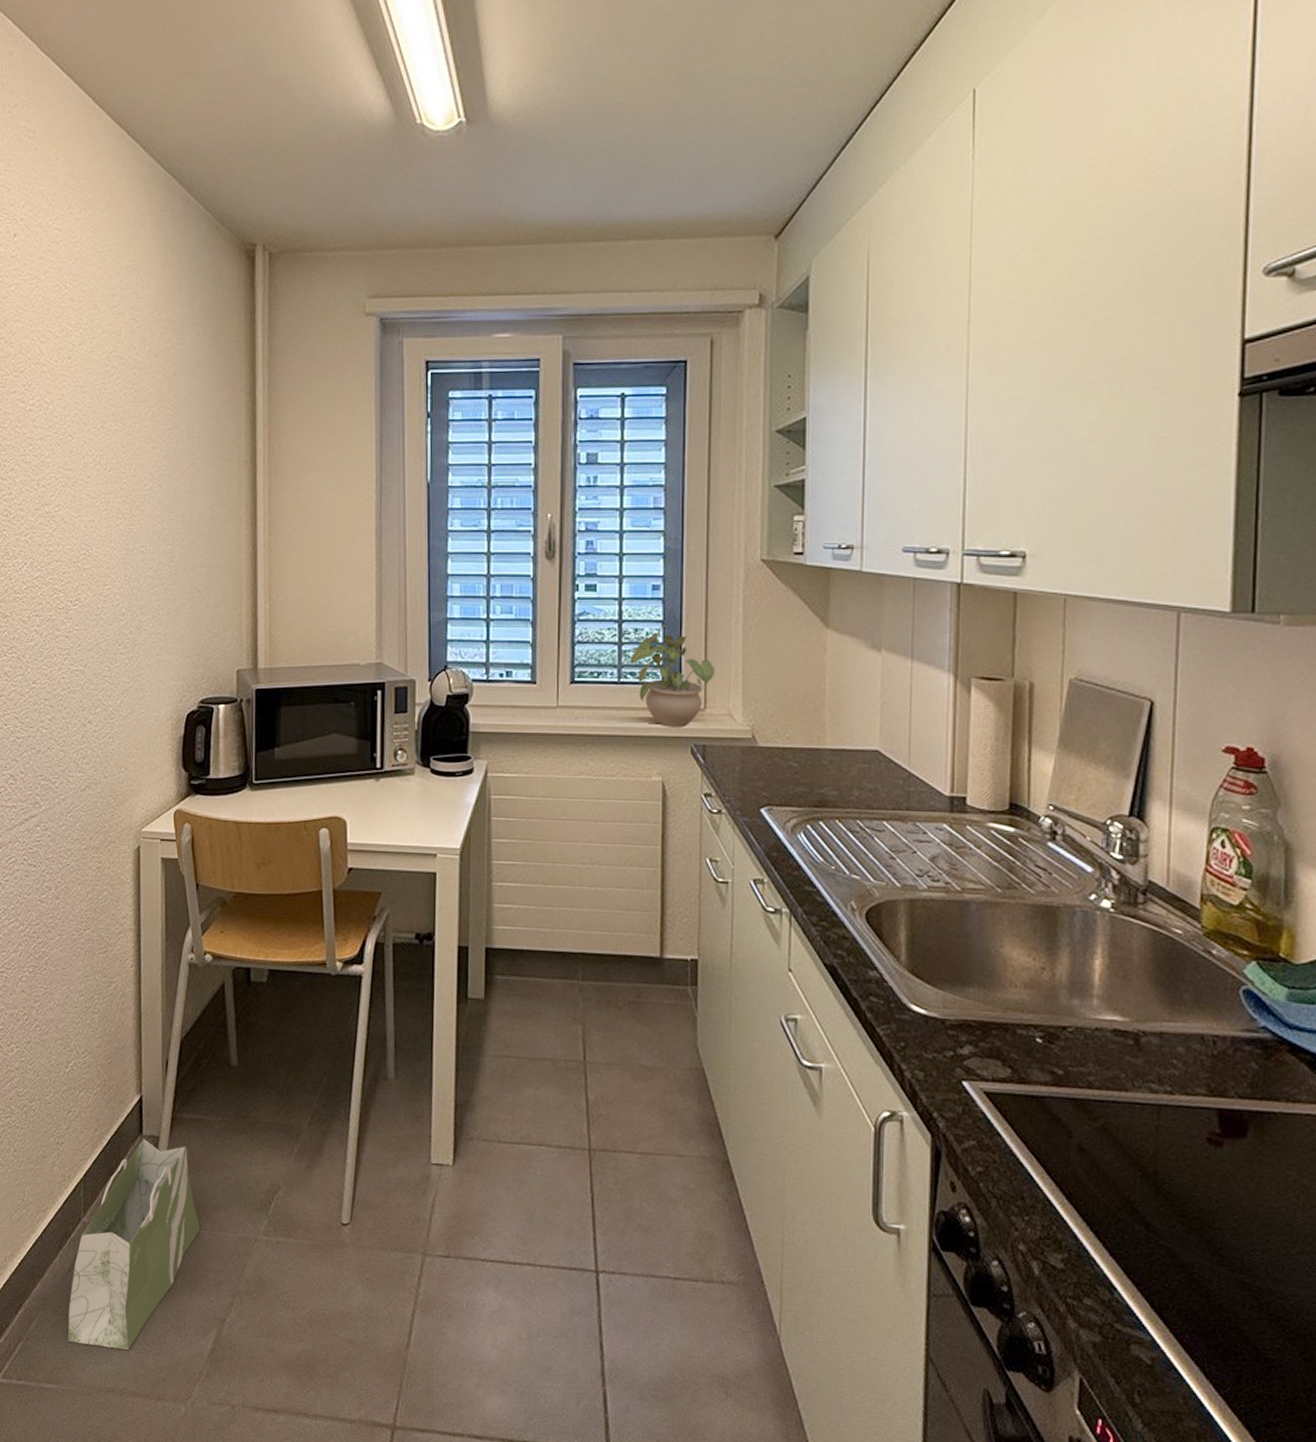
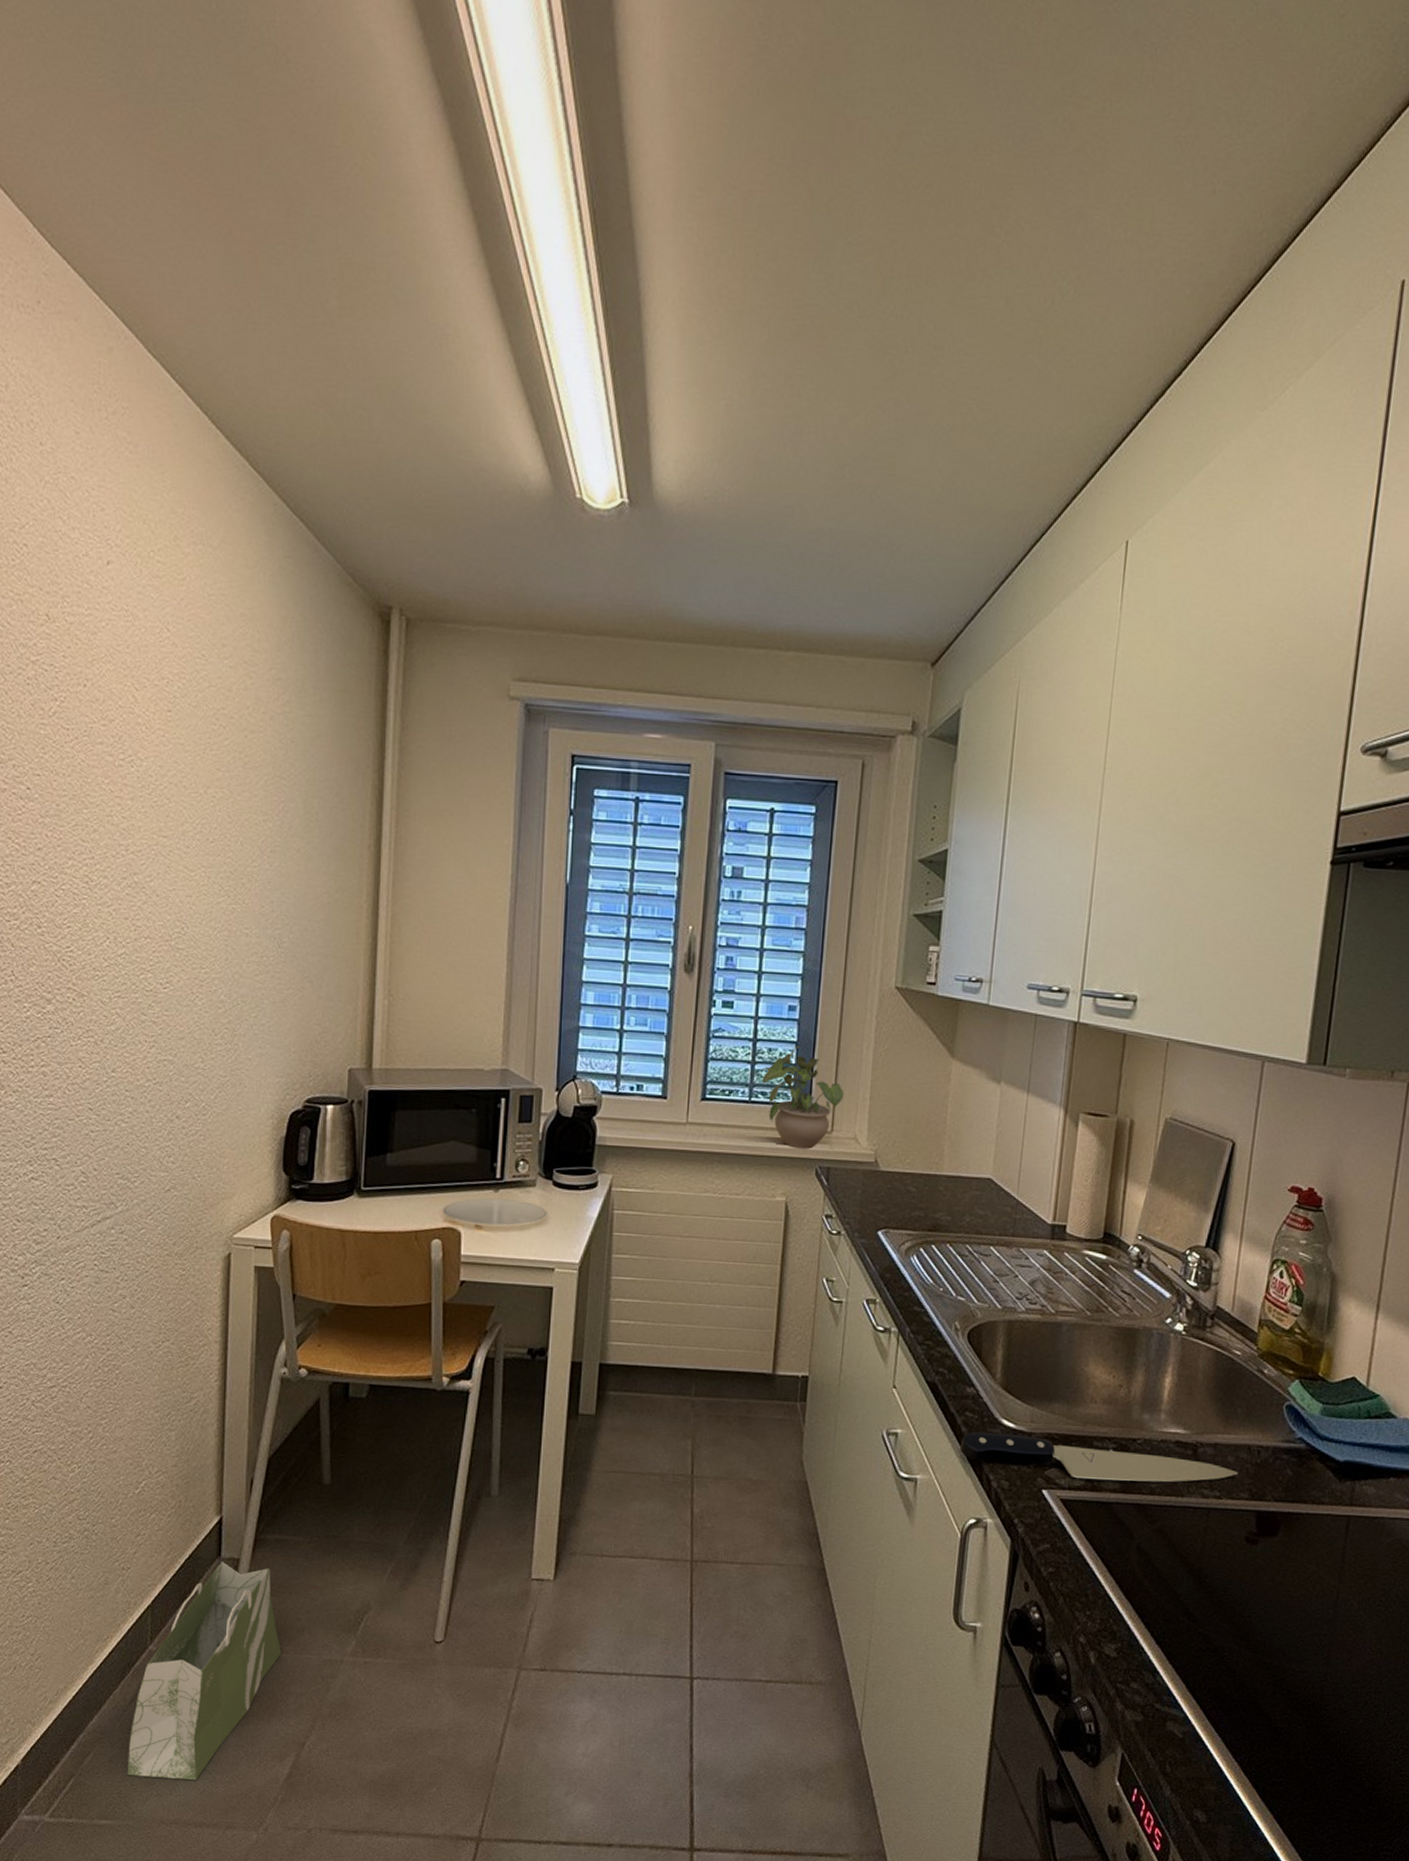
plate: none [328,787,428,816] -> present [442,1197,549,1228]
kitchen knife: none [867,1017,1192,1075] -> present [960,1431,1239,1482]

